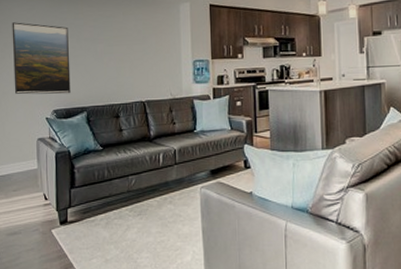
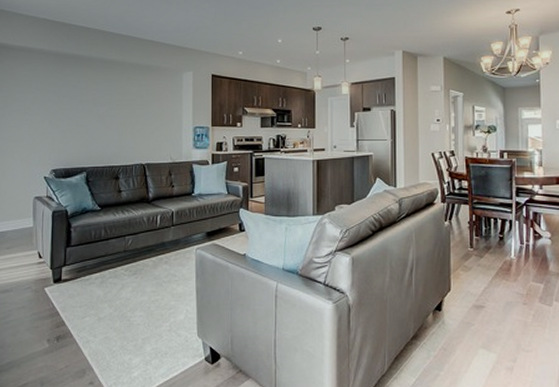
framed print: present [12,22,71,95] -> none [12,81,72,154]

